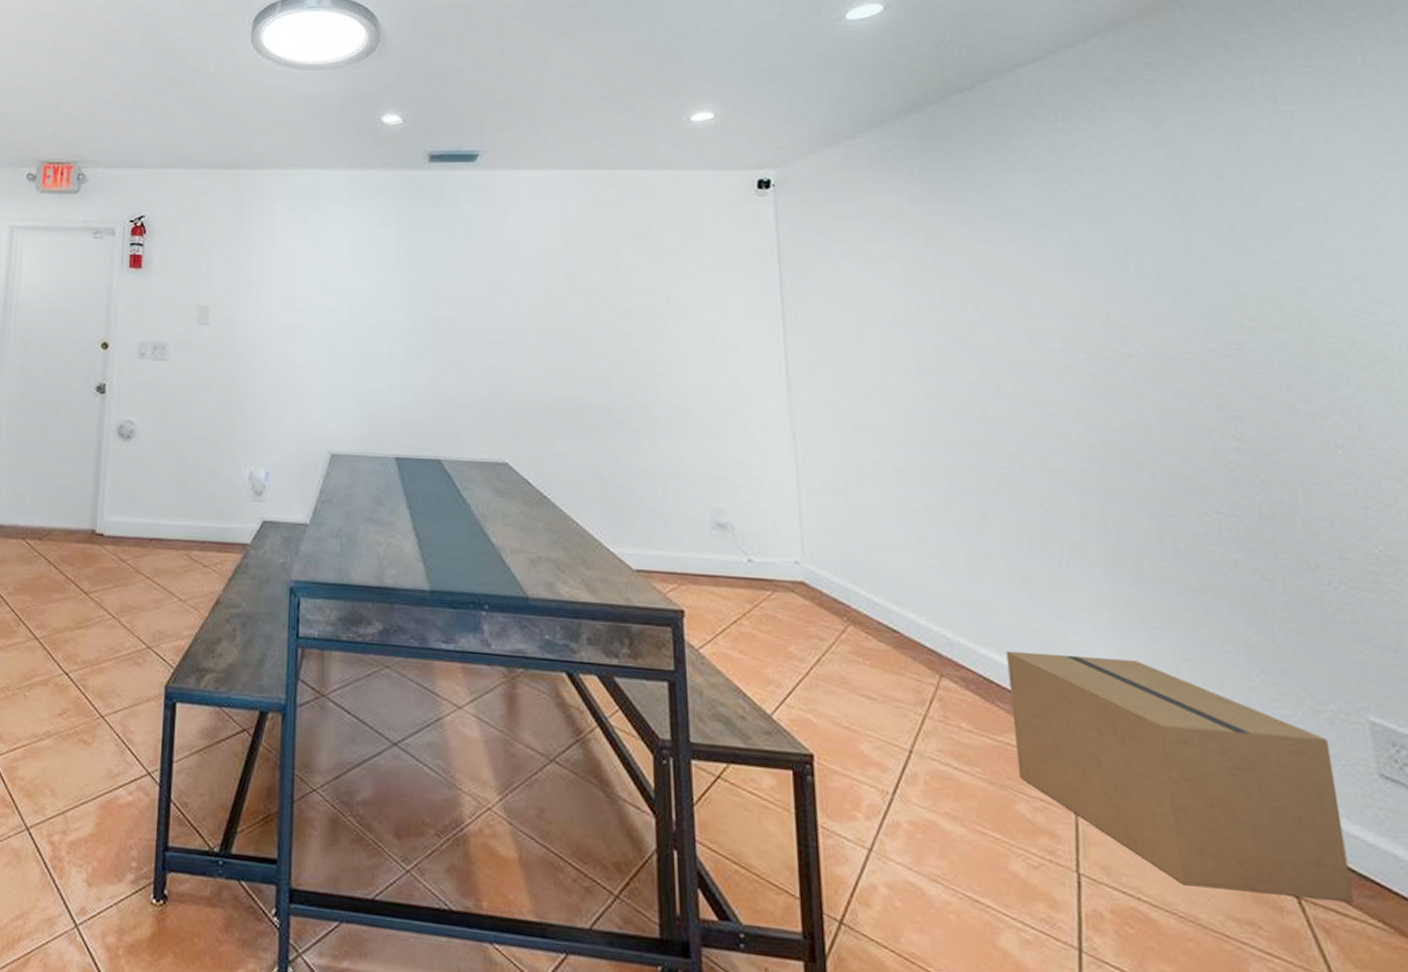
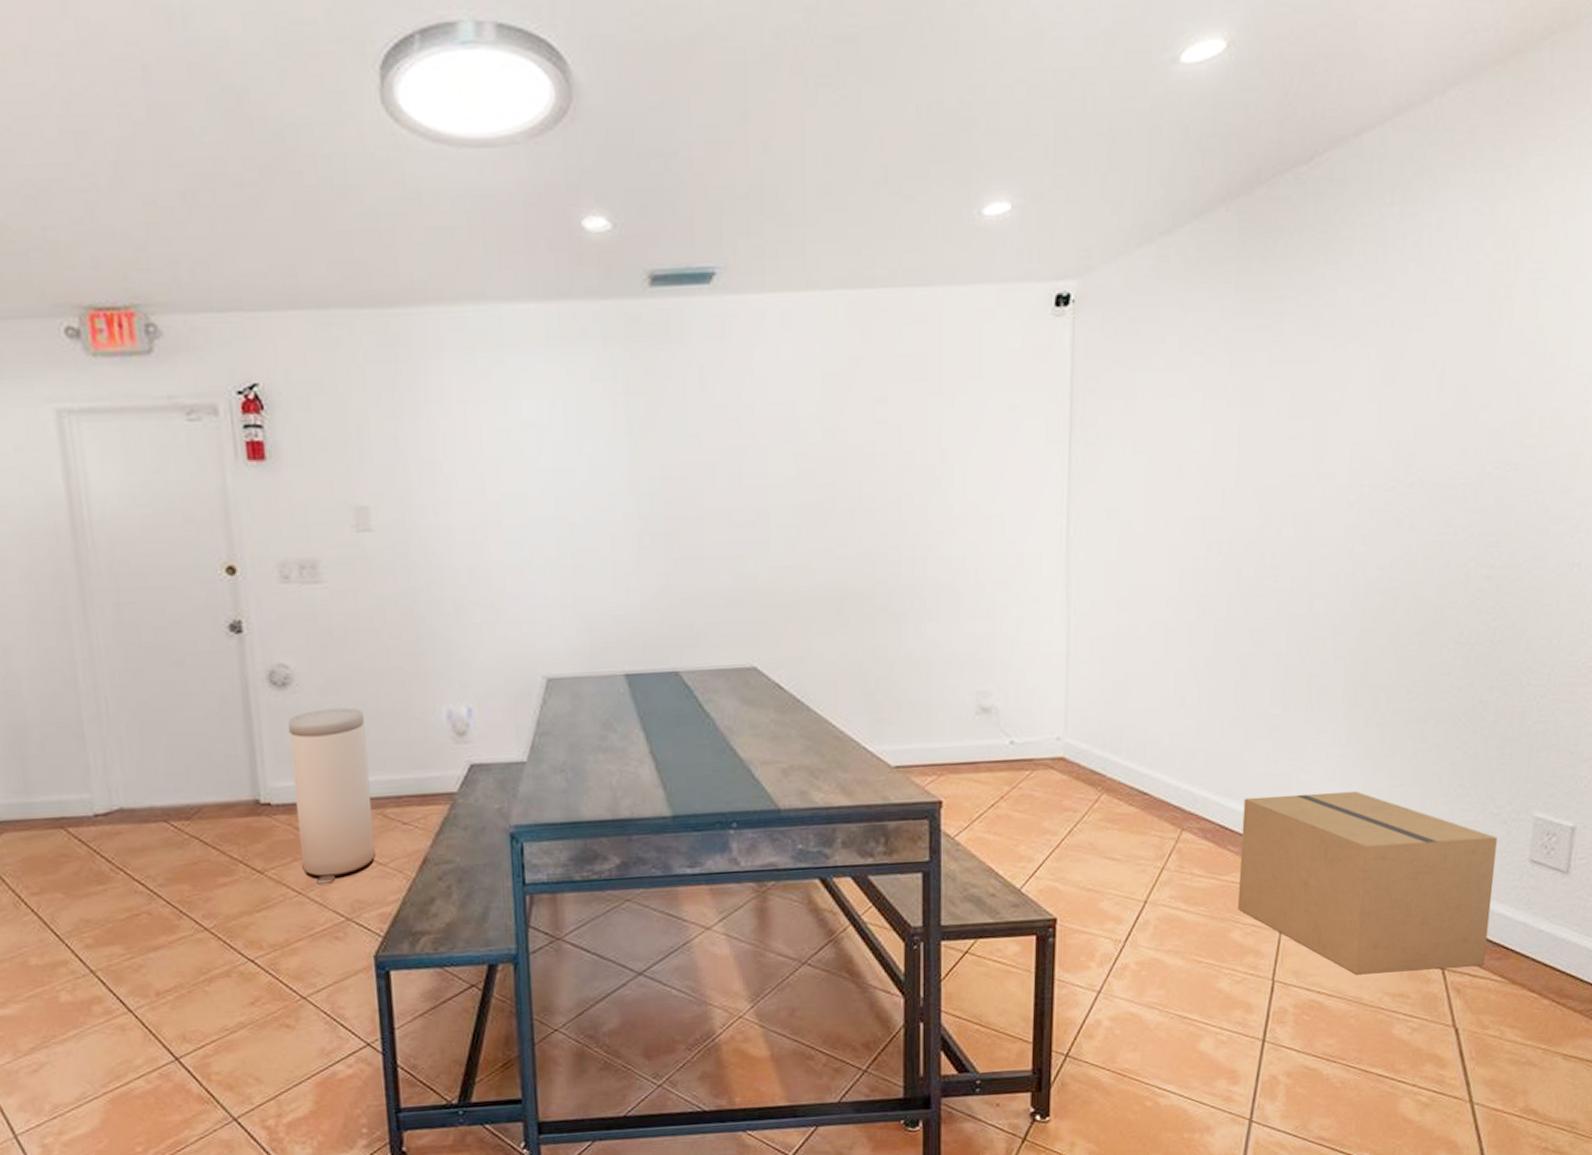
pedal bin: none [119,460,184,613] -> present [288,707,377,886]

